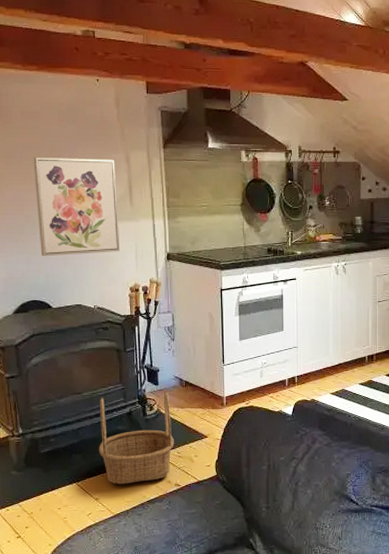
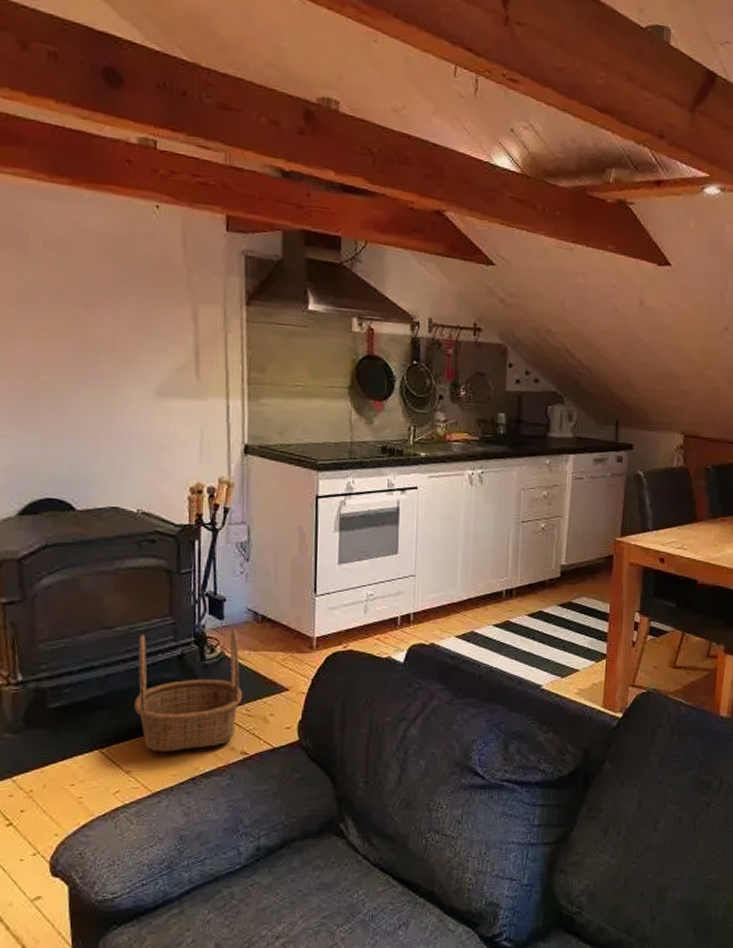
wall art: present [33,157,120,257] -> none [57,303,179,440]

